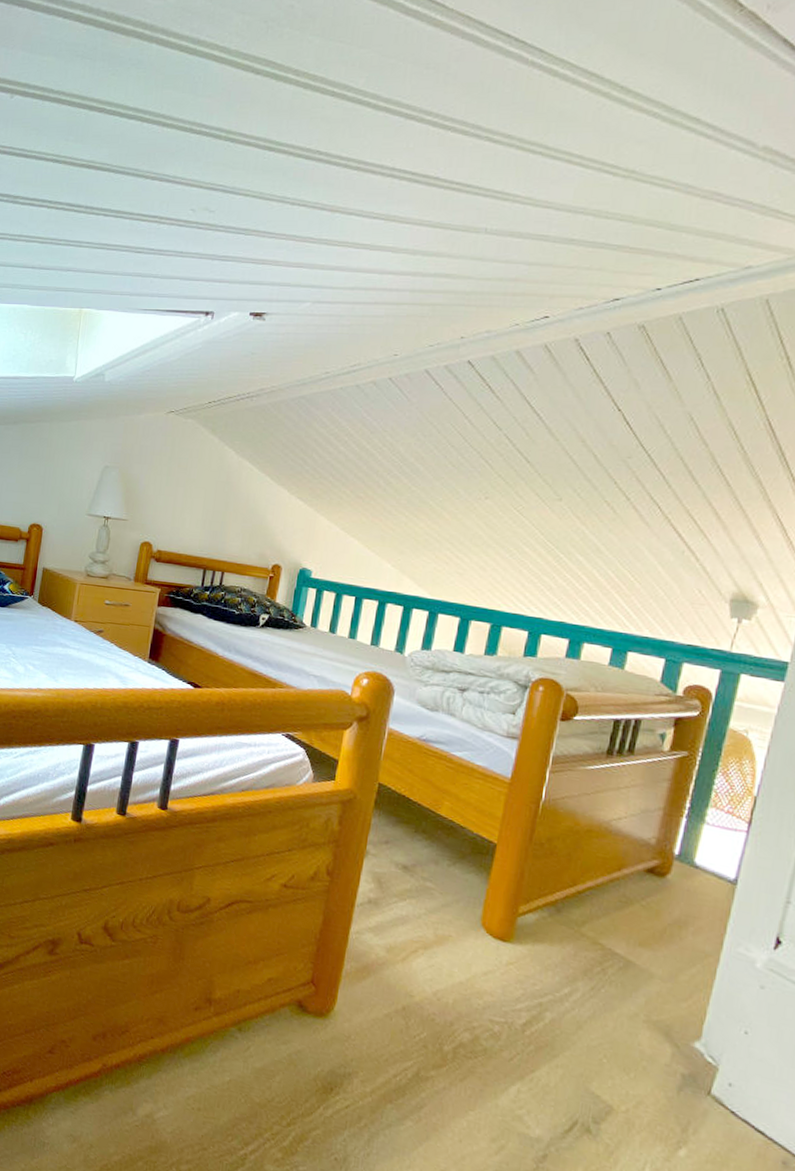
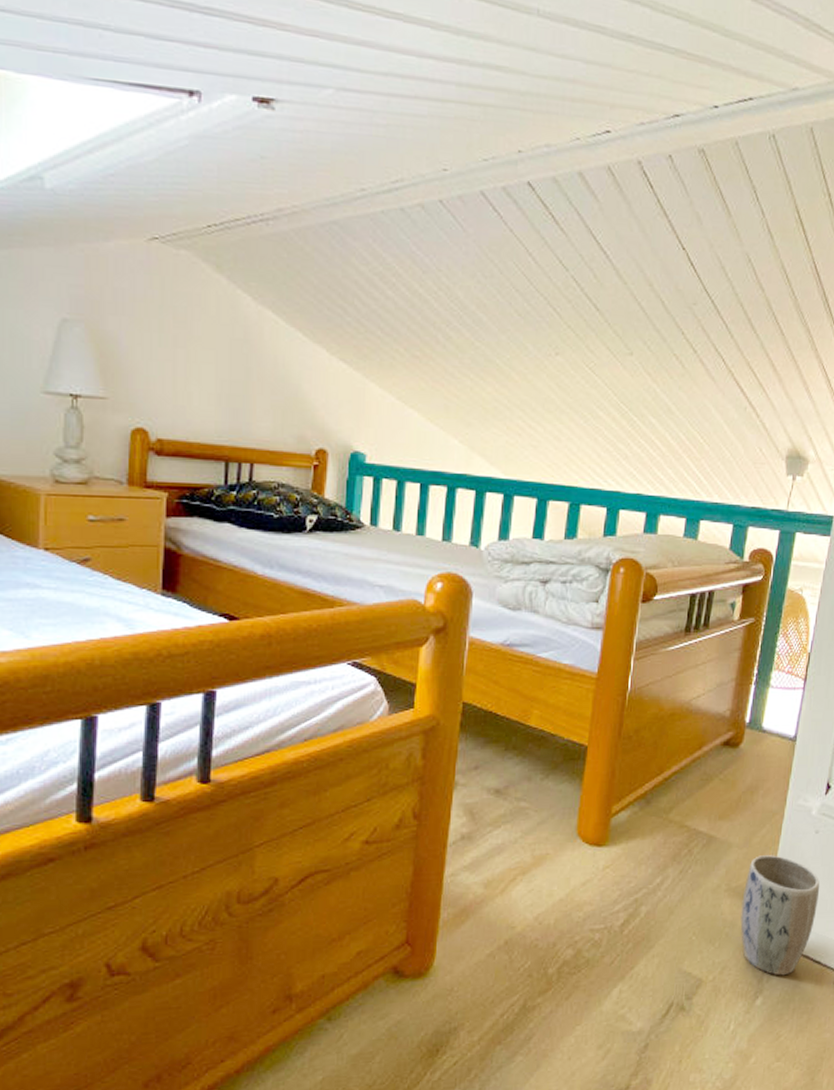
plant pot: none [661,995,765,1135] -> present [740,855,820,976]

